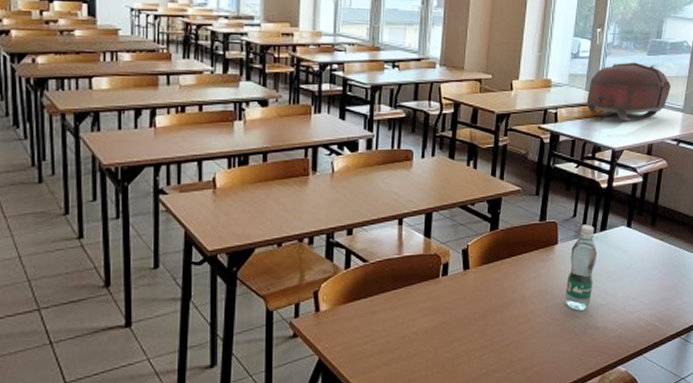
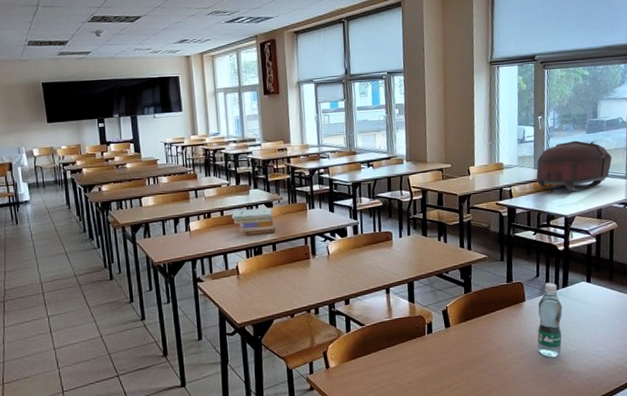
books: none [212,106,269,141] -> present [231,207,276,236]

